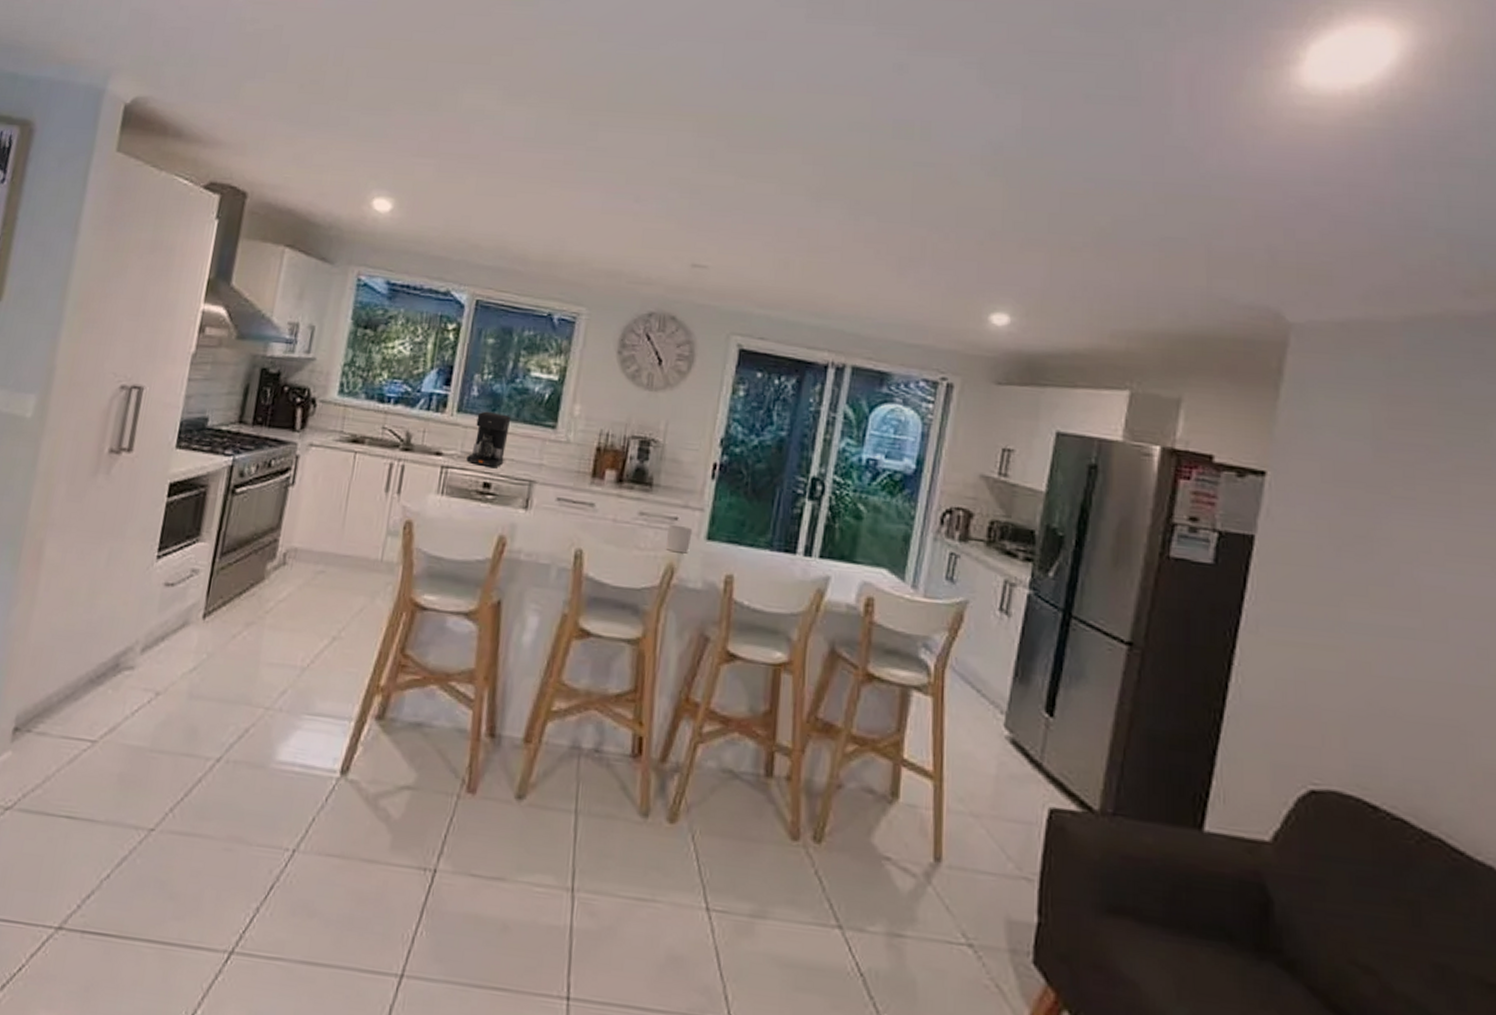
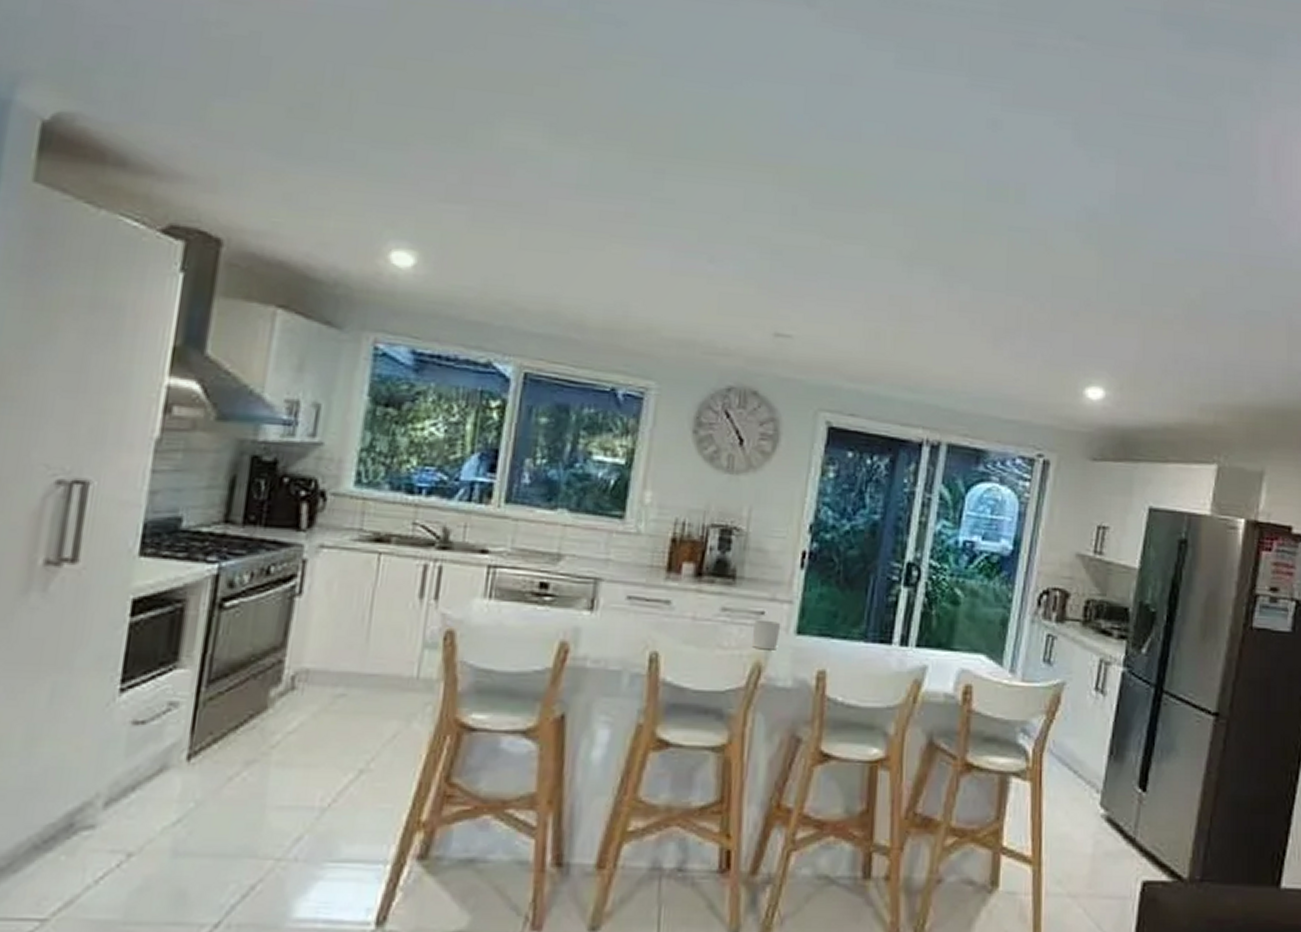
coffee maker: present [466,411,511,469] -> none [518,501,571,566]

